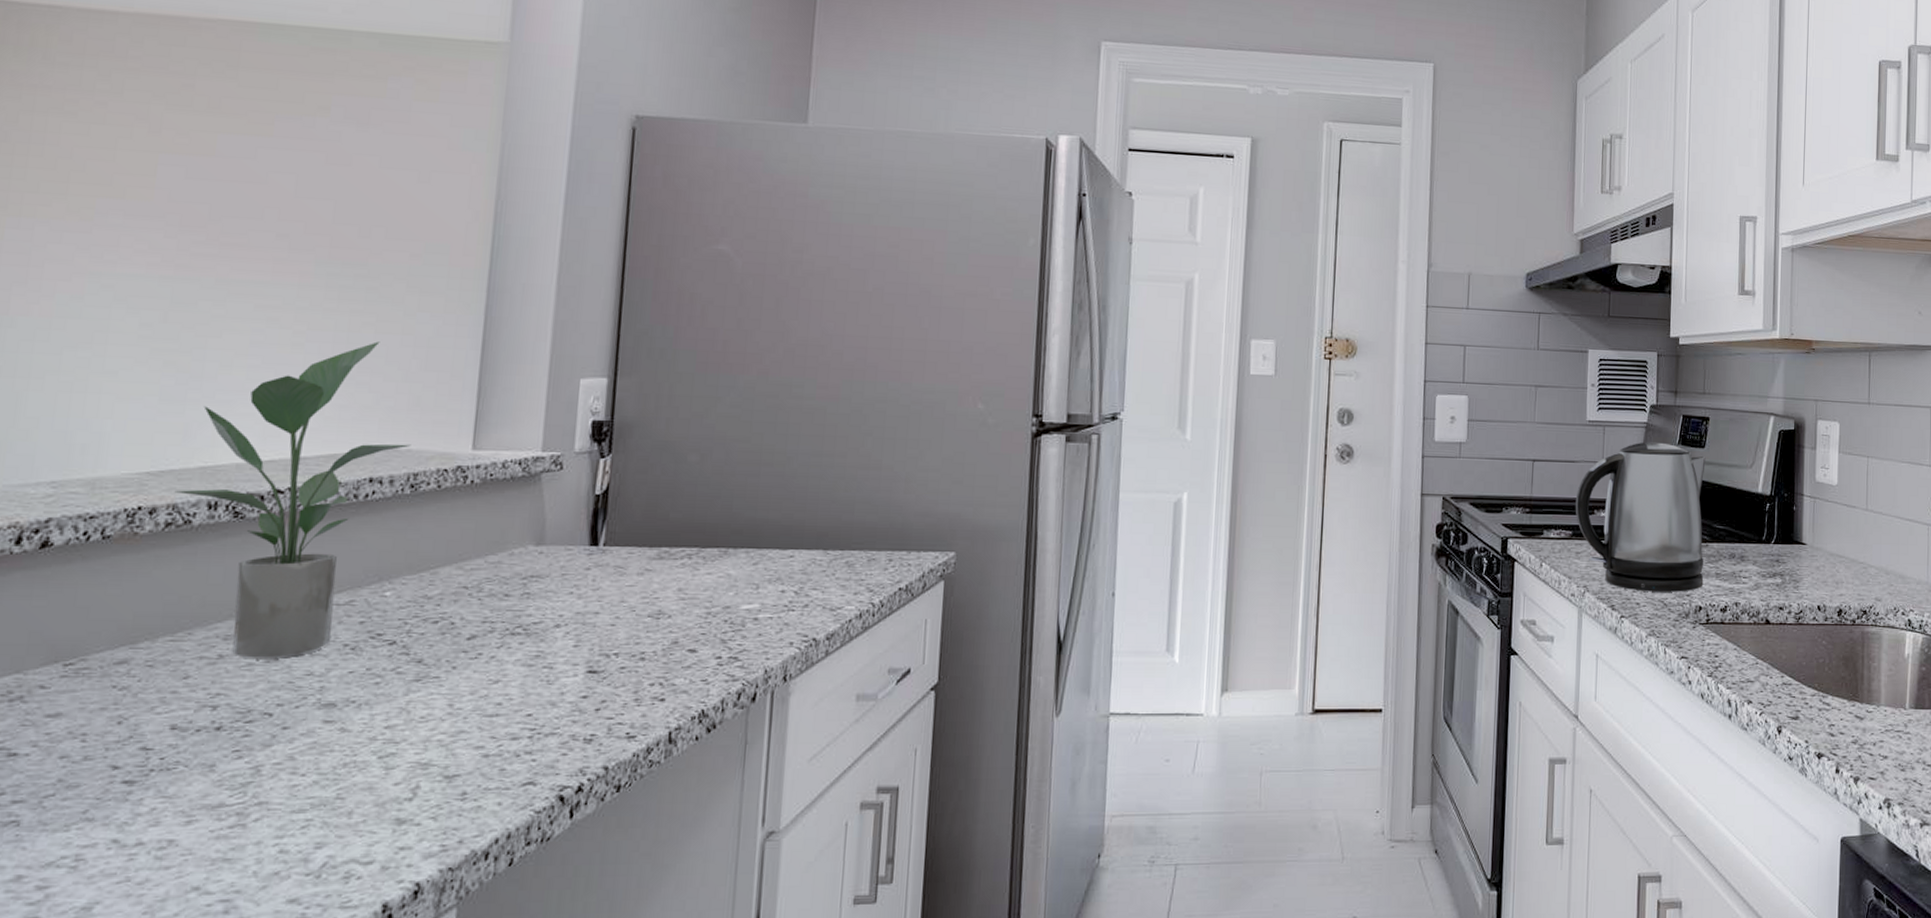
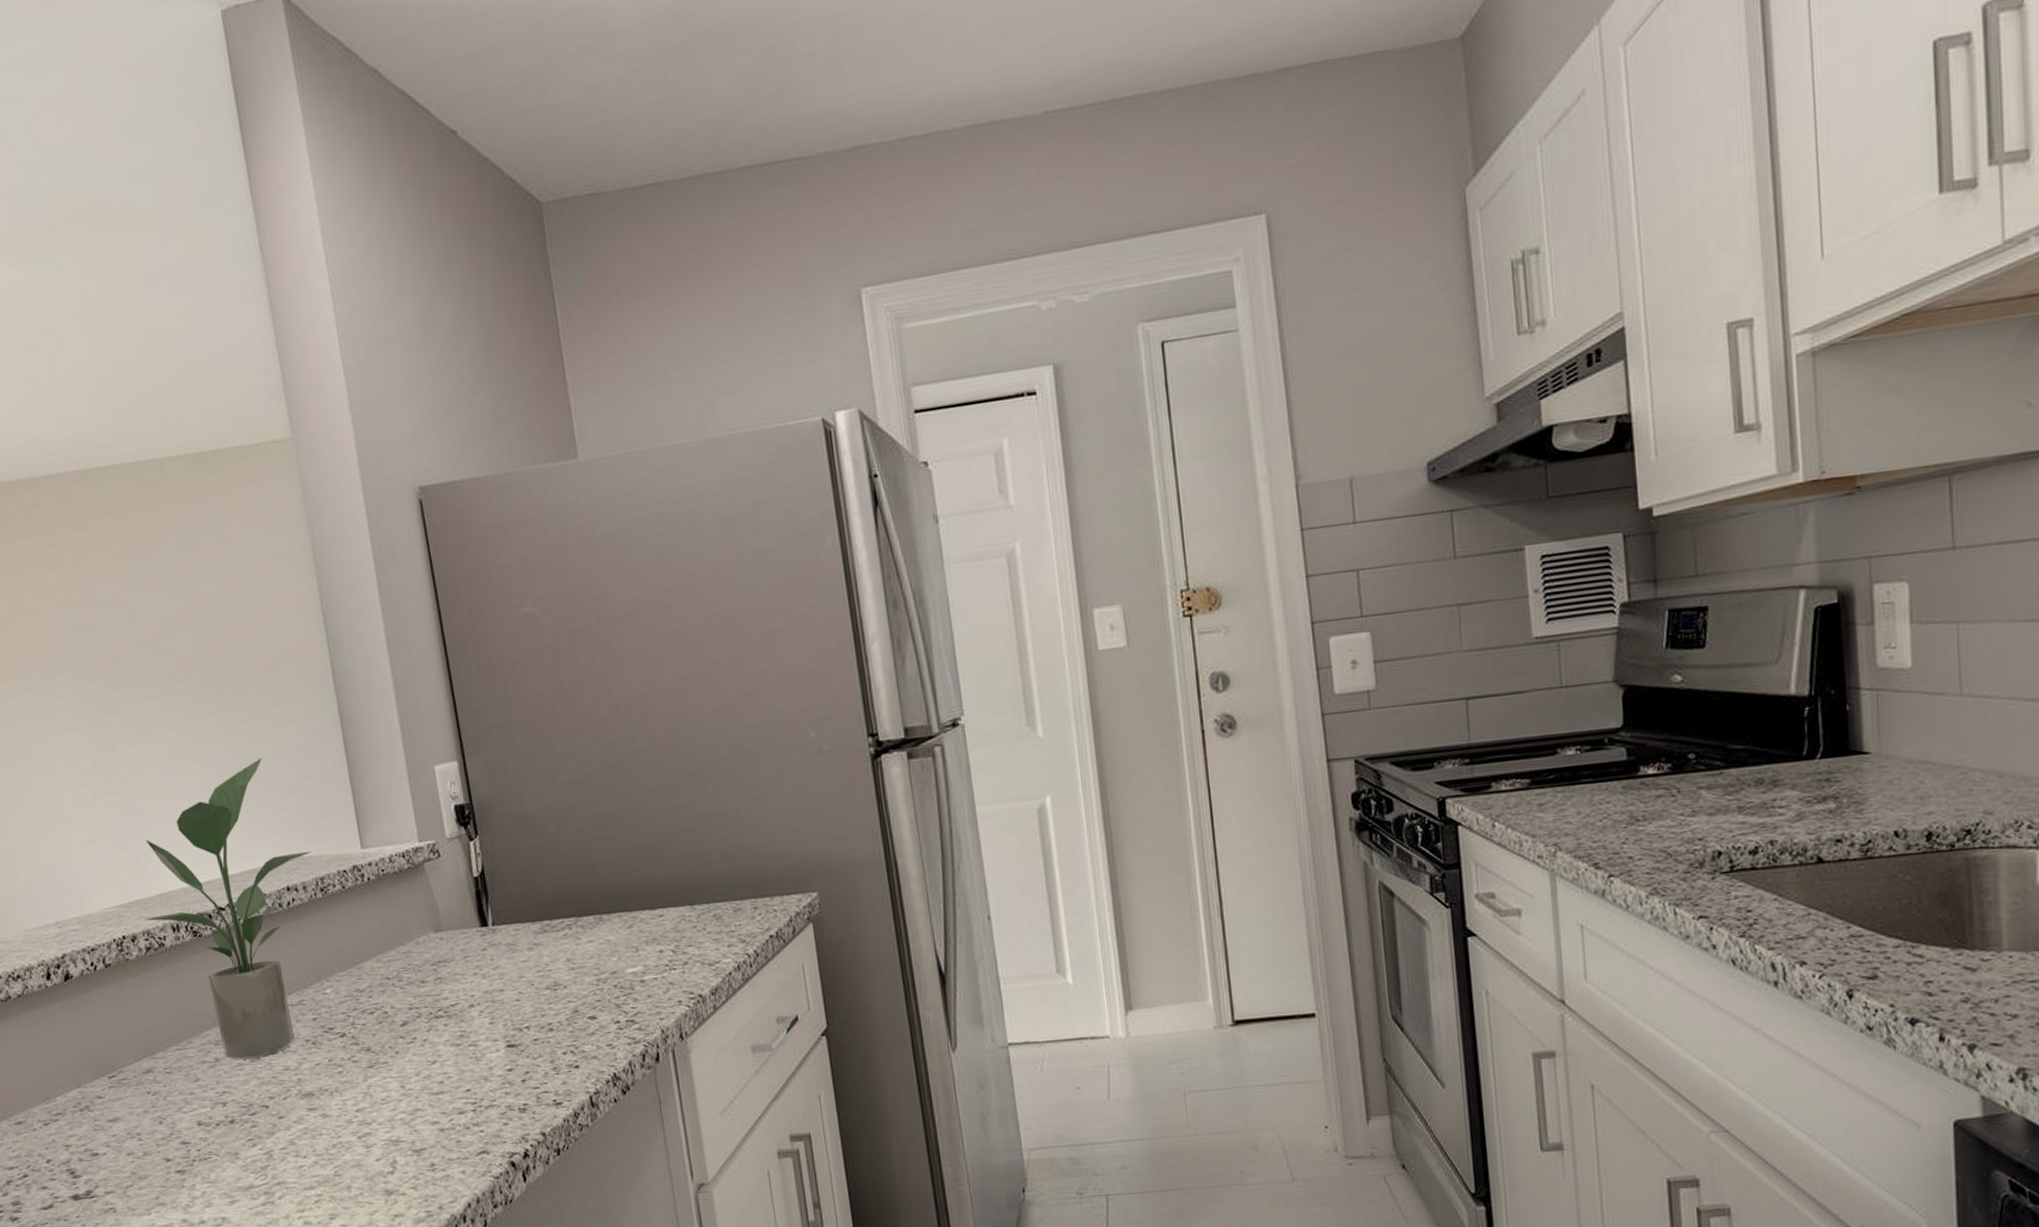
kettle: present [1575,442,1706,593] -> none [1529,649,1721,843]

